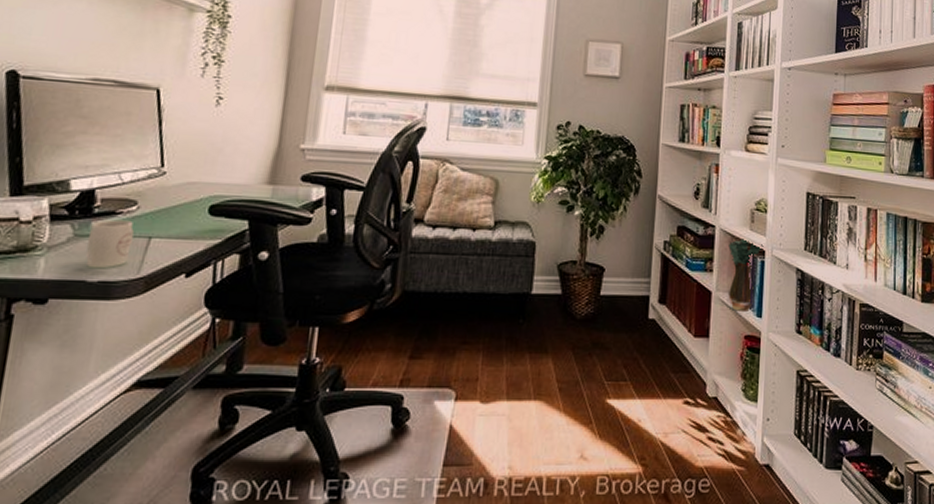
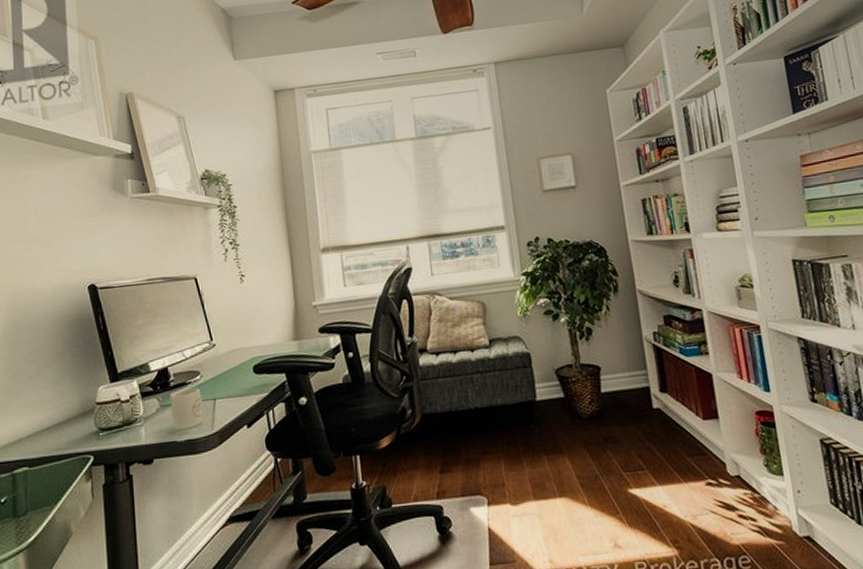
vase: present [728,238,764,313] -> none [719,317,759,390]

